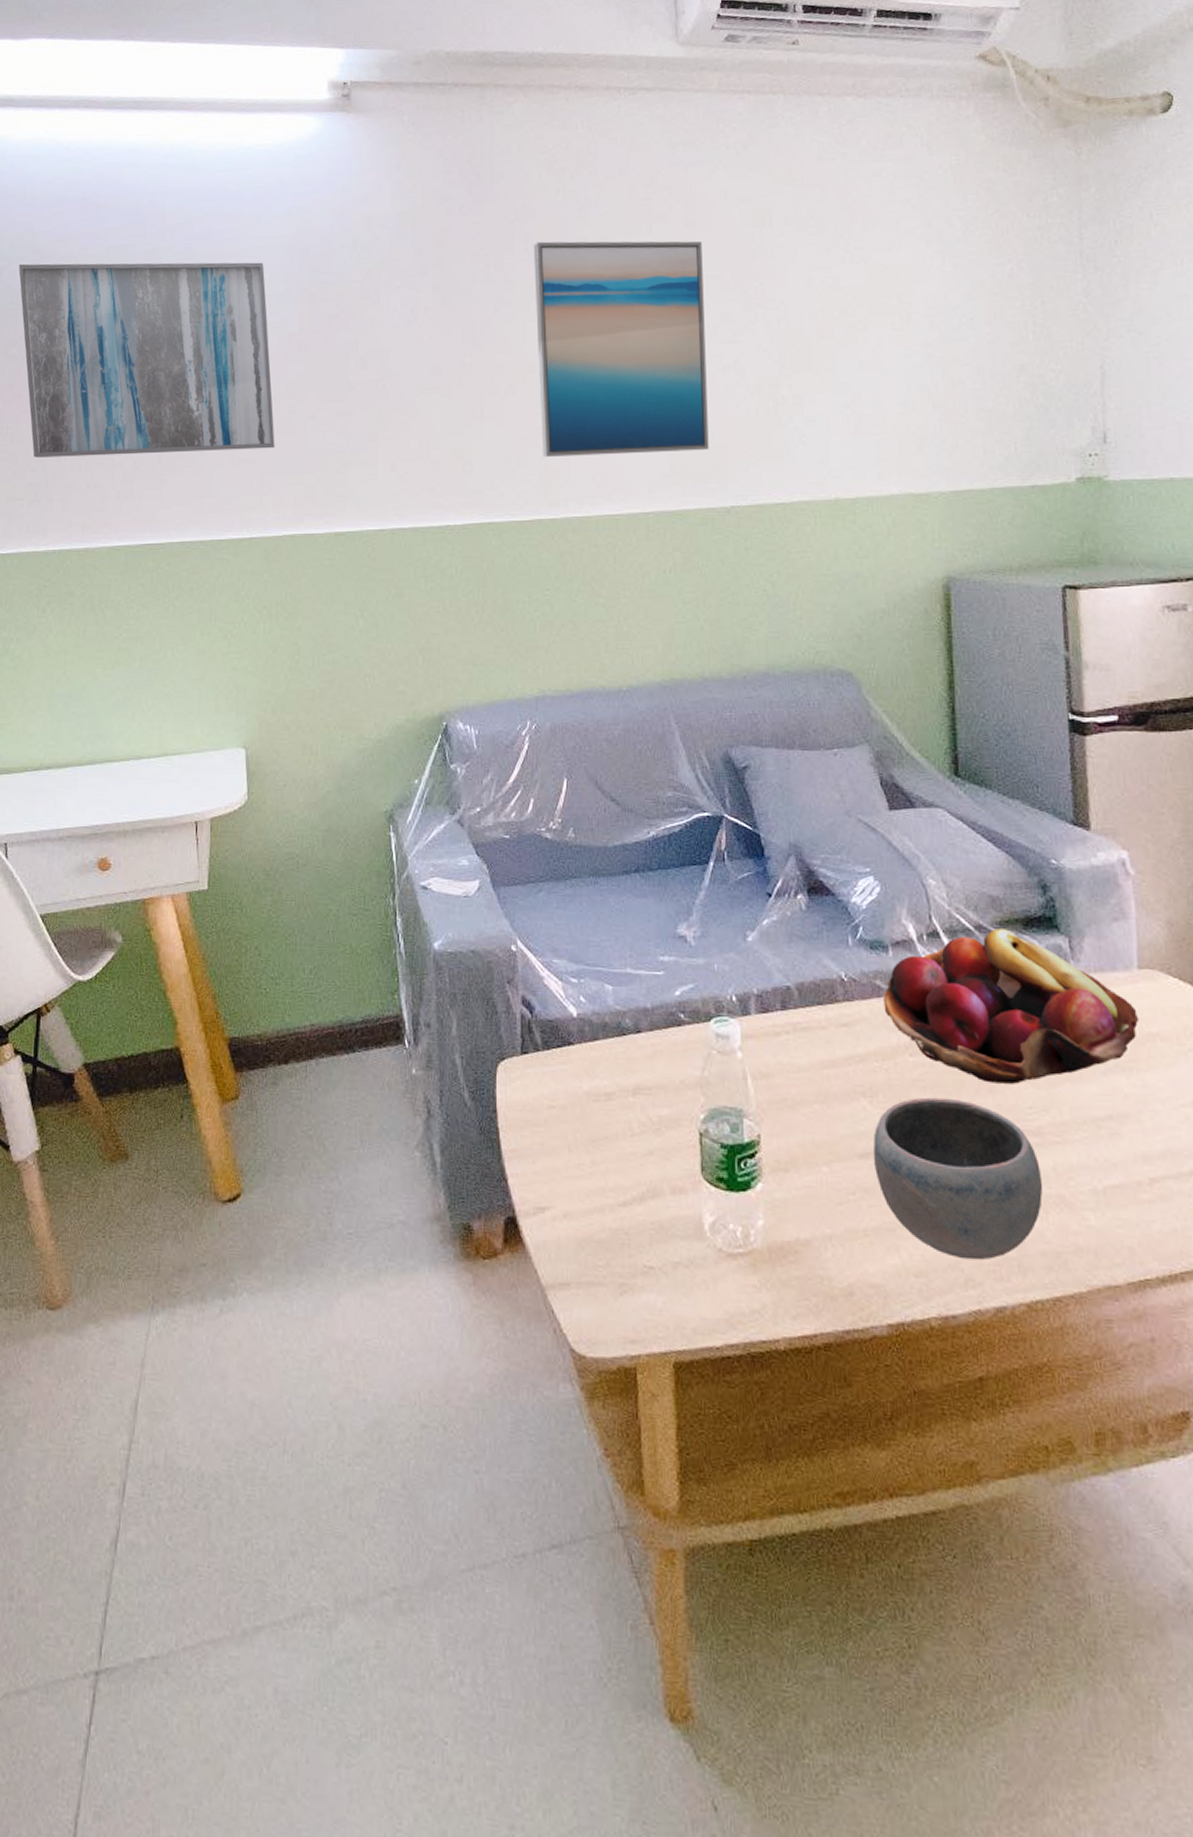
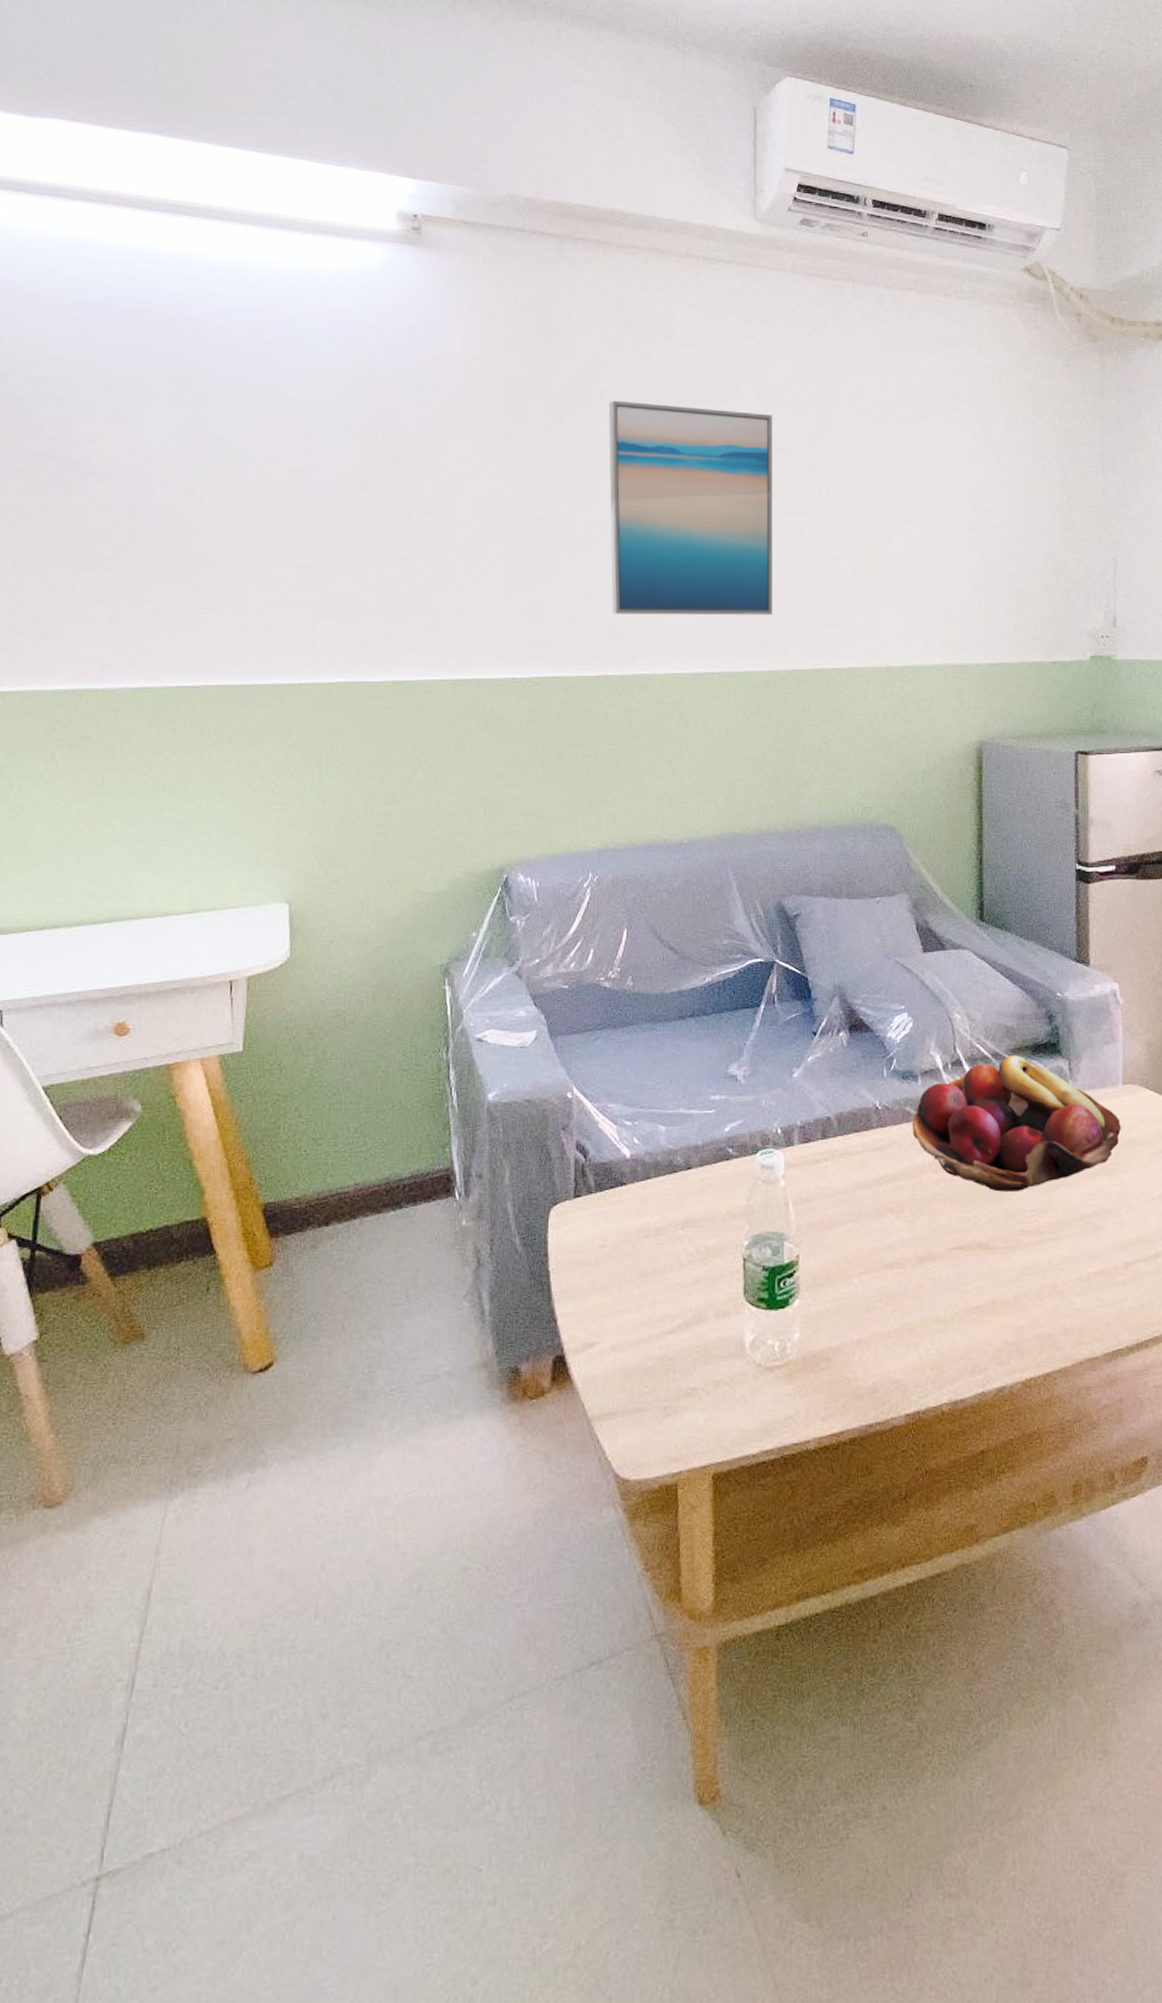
wall art: present [19,262,275,458] -> none [27,369,329,591]
bowl: present [873,1097,1043,1261] -> none [898,1208,1040,1349]

